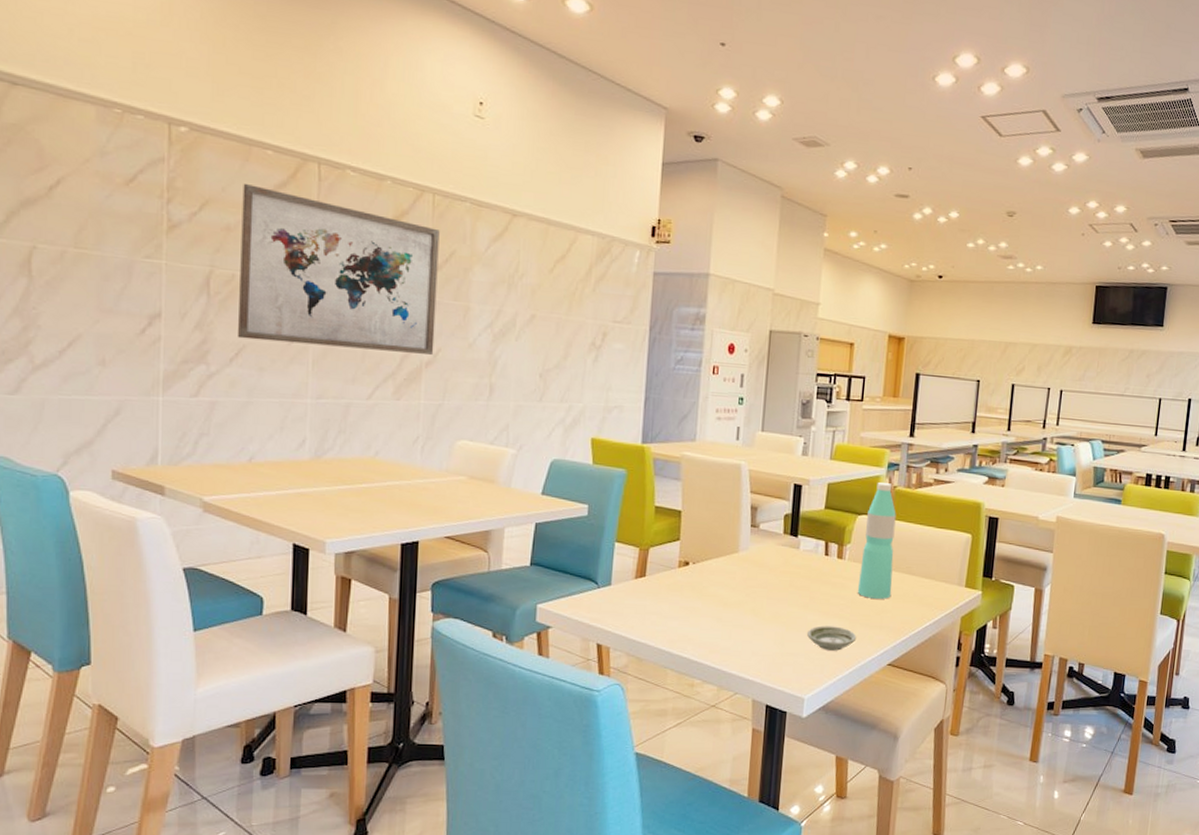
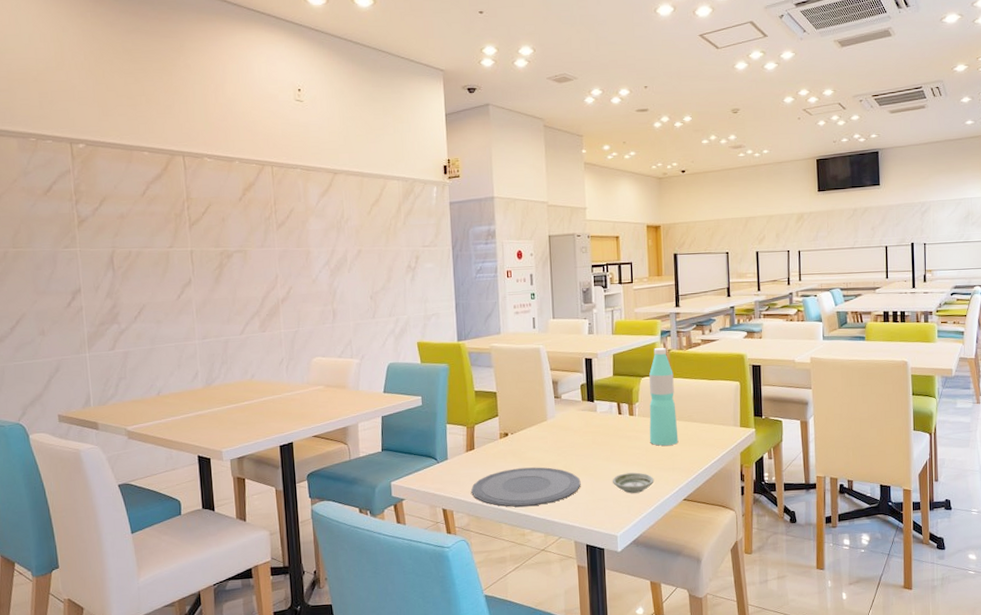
wall art: present [238,184,440,355] -> none [129,180,287,300]
plate: none [635,605,769,652] -> present [471,467,581,507]

